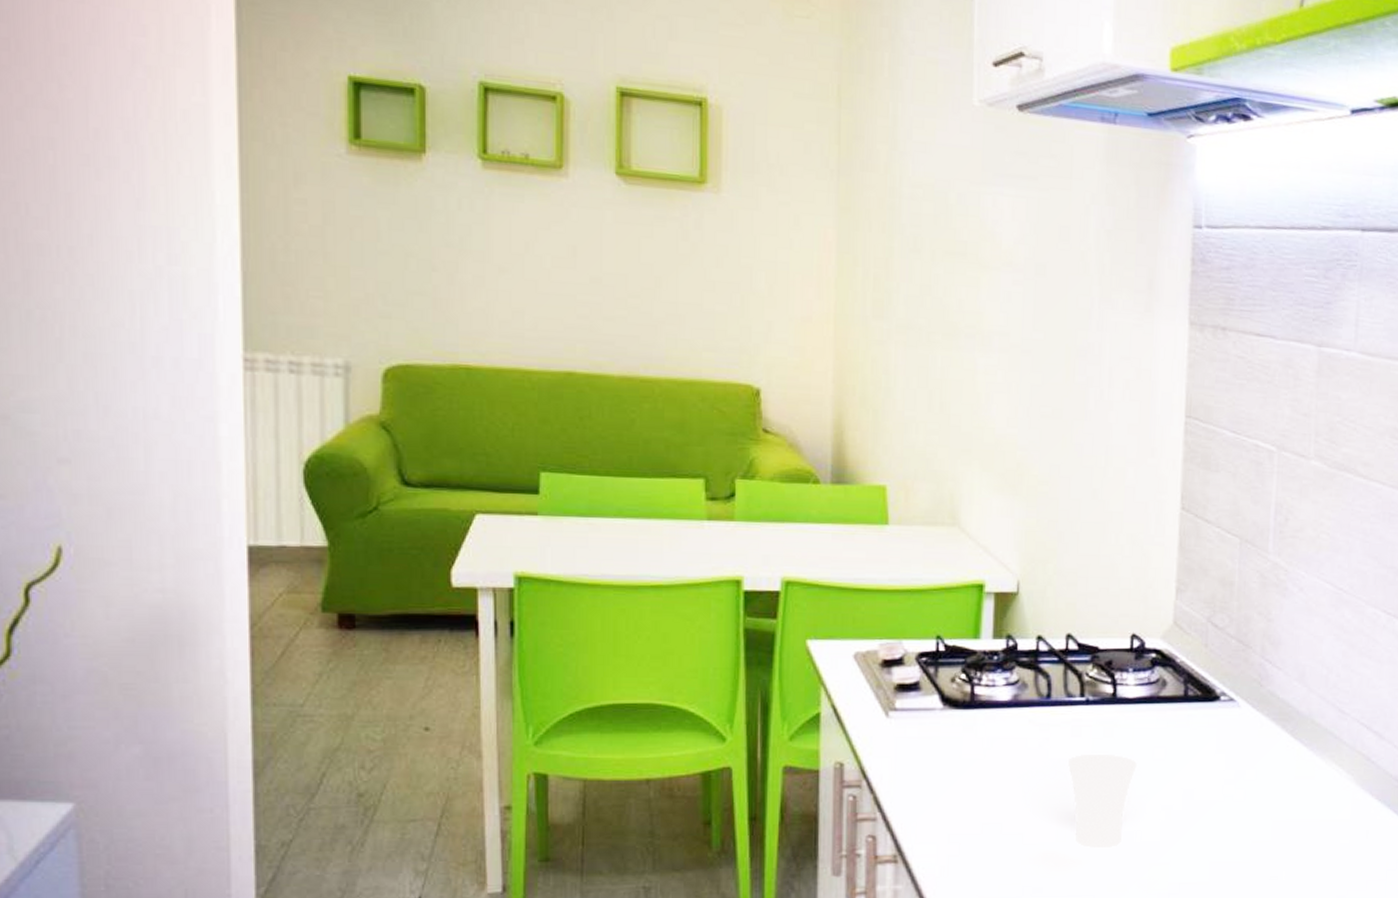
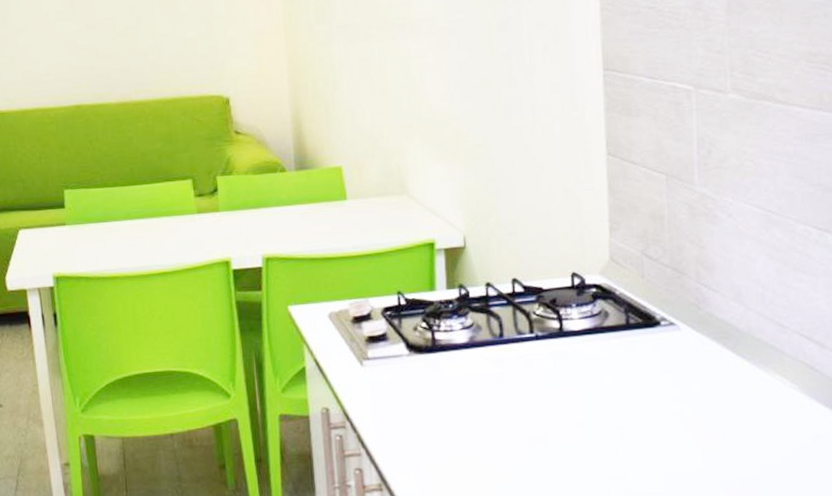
cup: present [1067,753,1137,849] -> none [523,382,588,468]

